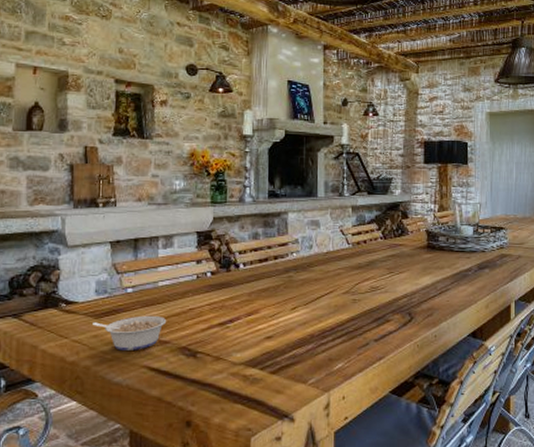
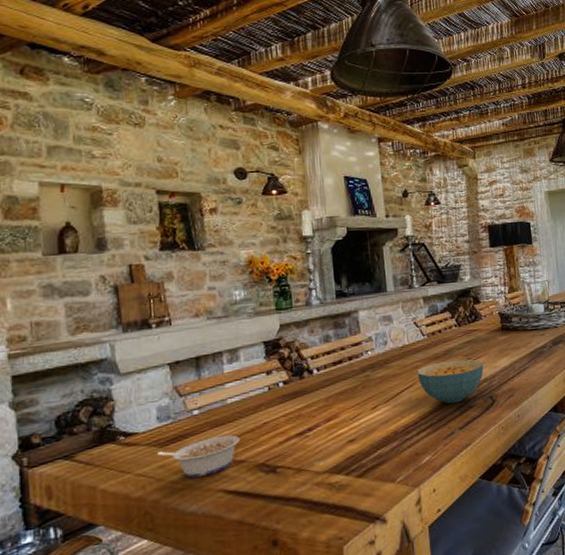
cereal bowl: none [338,272,405,315] -> present [416,359,484,404]

